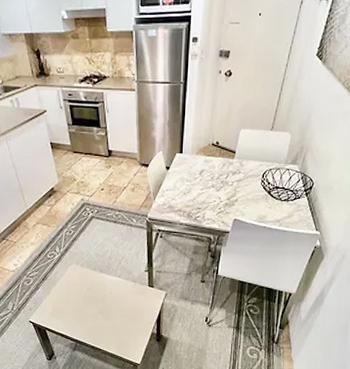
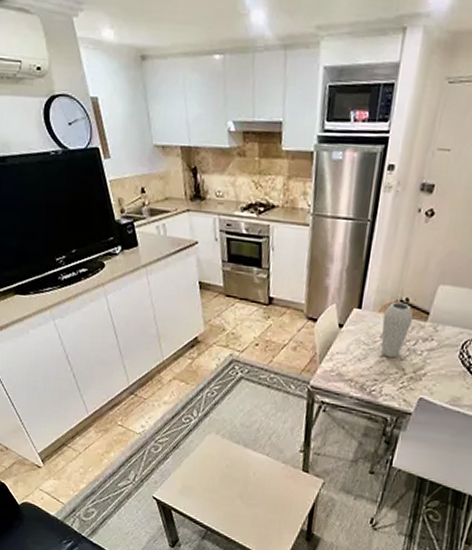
vase: none [200,145,224,190] -> present [381,301,414,358]

